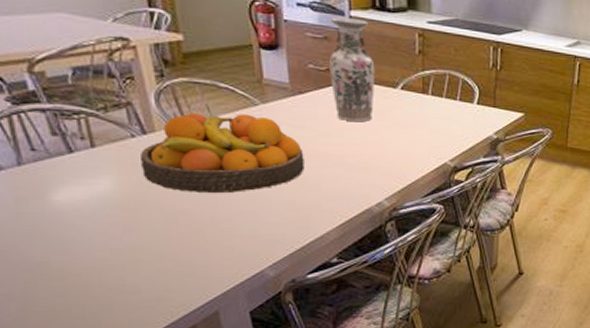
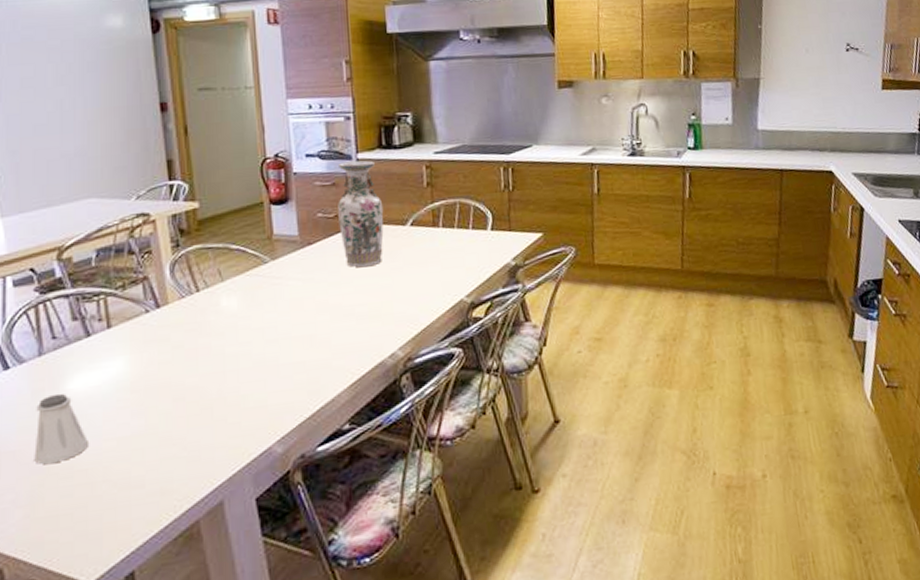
saltshaker: none [21,203,80,266] -> present [34,393,88,464]
fruit bowl: present [141,112,304,194] -> none [153,273,314,365]

